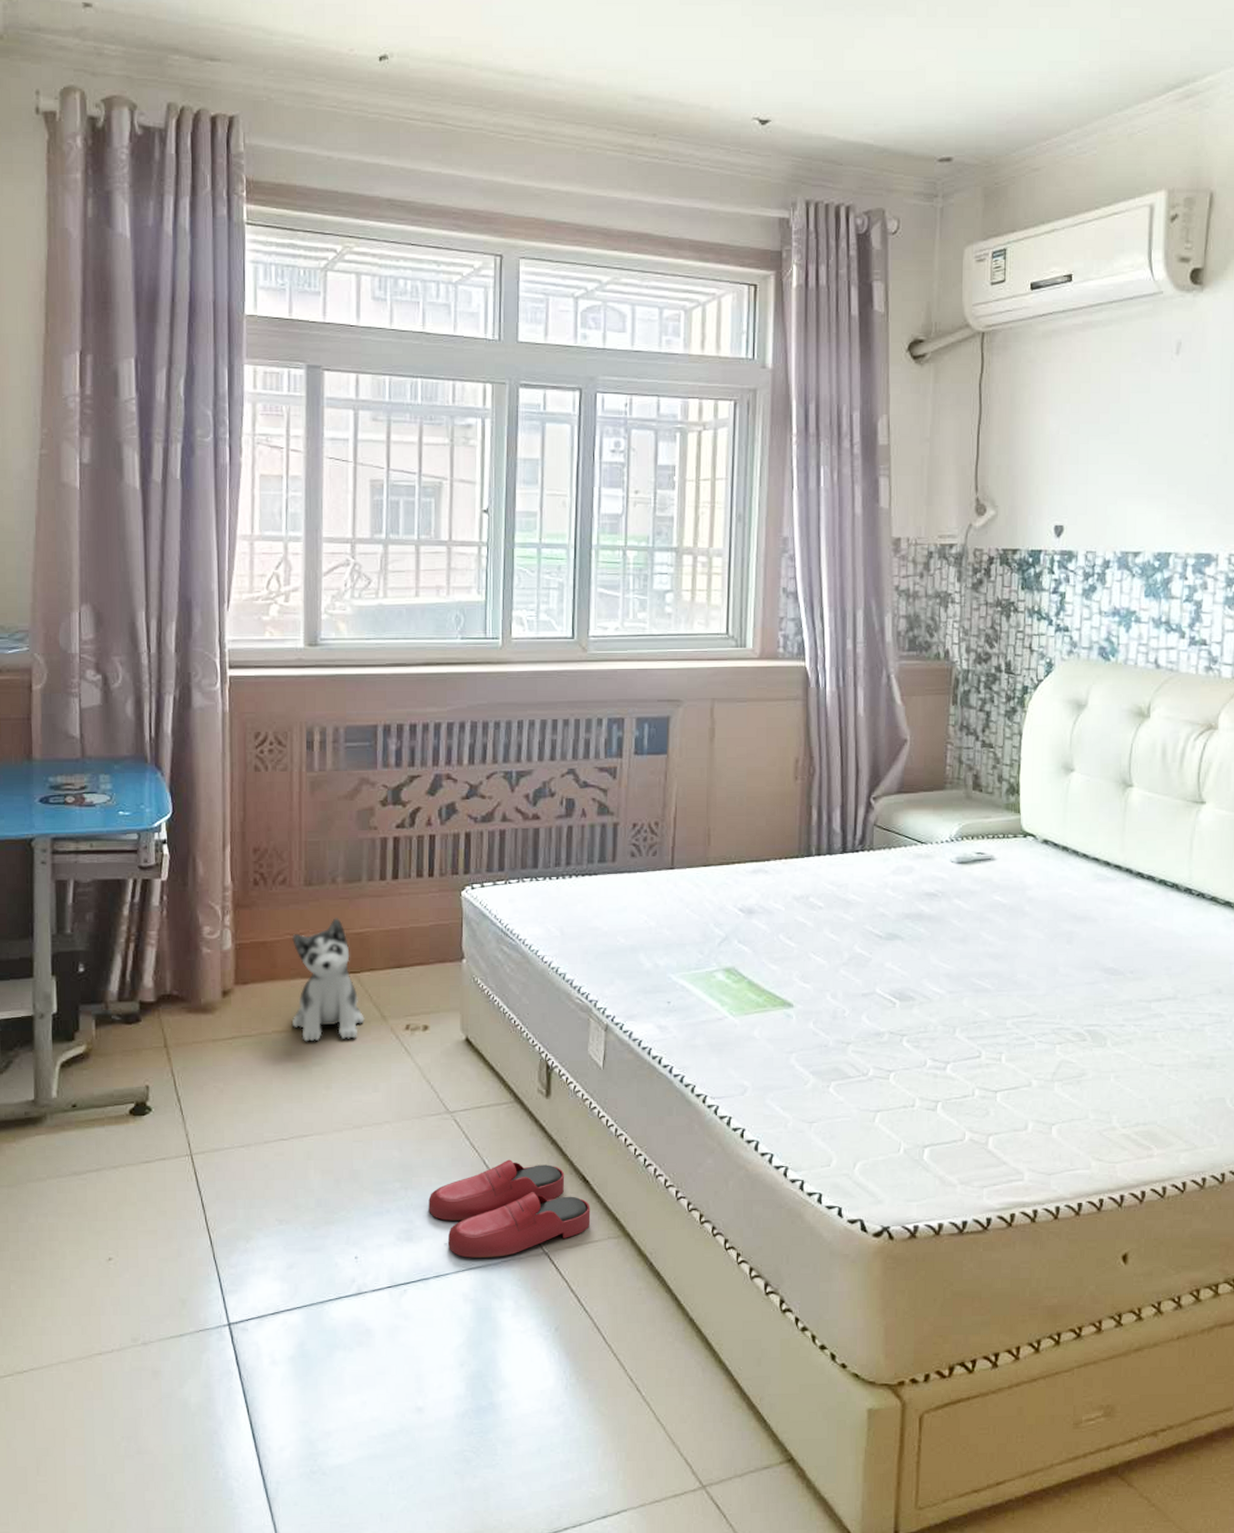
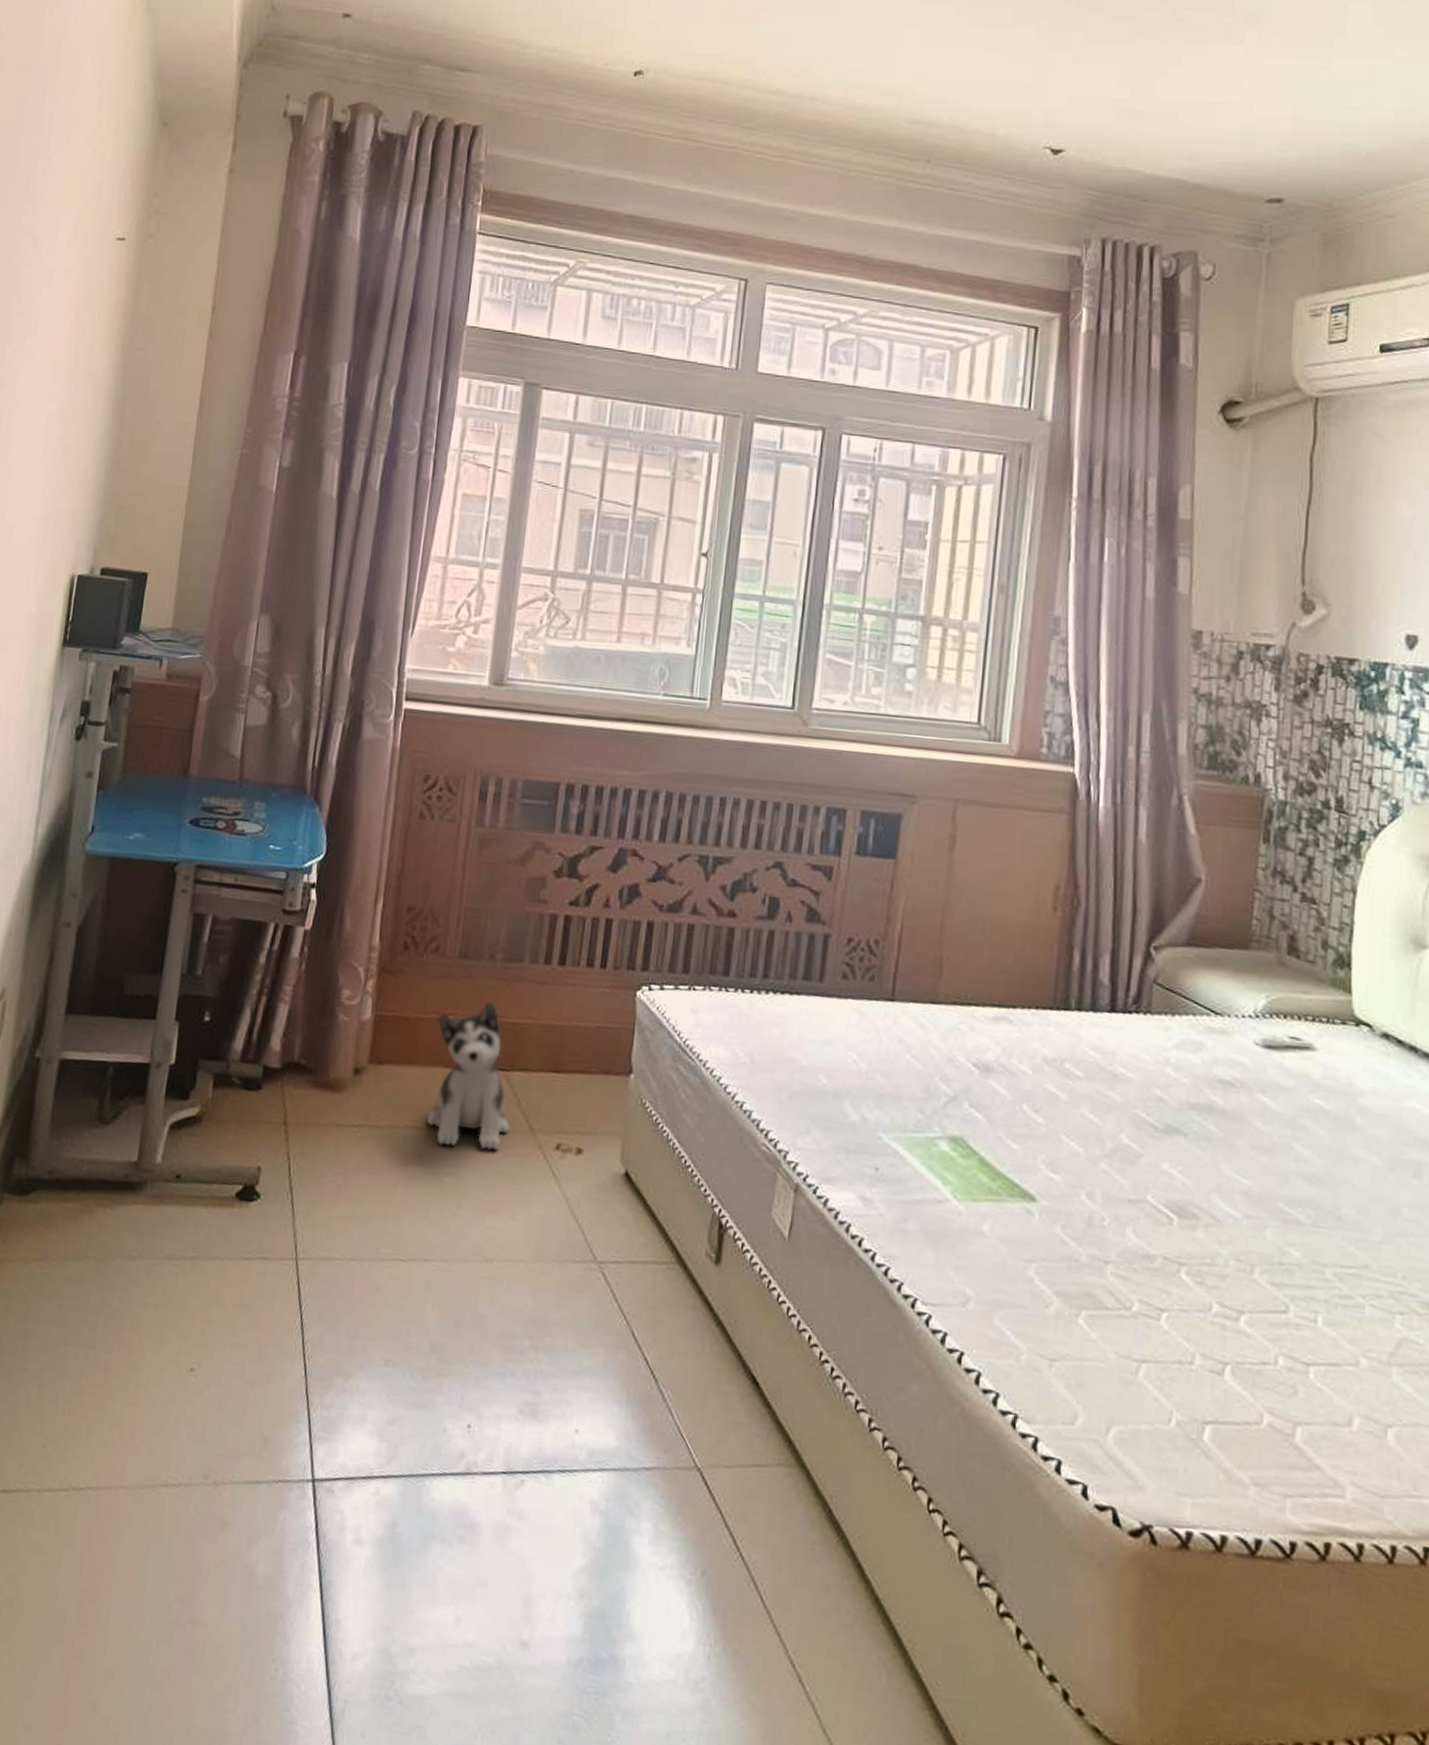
slippers: present [428,1159,591,1258] -> none [560,1336,759,1462]

